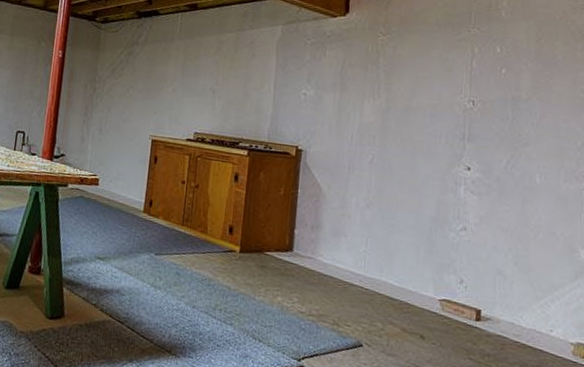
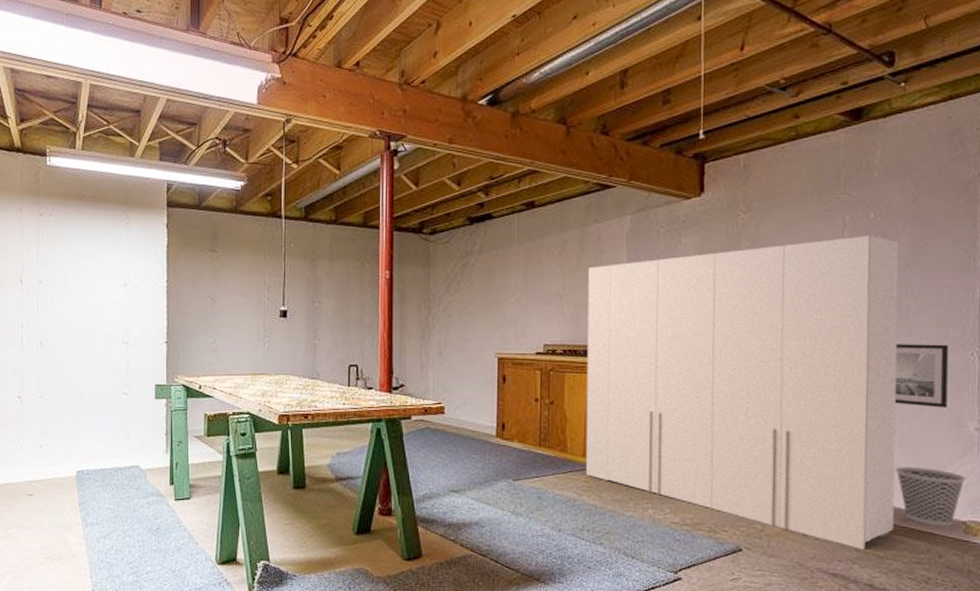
storage cabinet: none [222,66,521,359] -> present [585,236,899,549]
wastebasket: none [510,283,575,346] -> present [895,467,965,527]
wall art: none [511,168,564,233] -> present [894,344,949,408]

